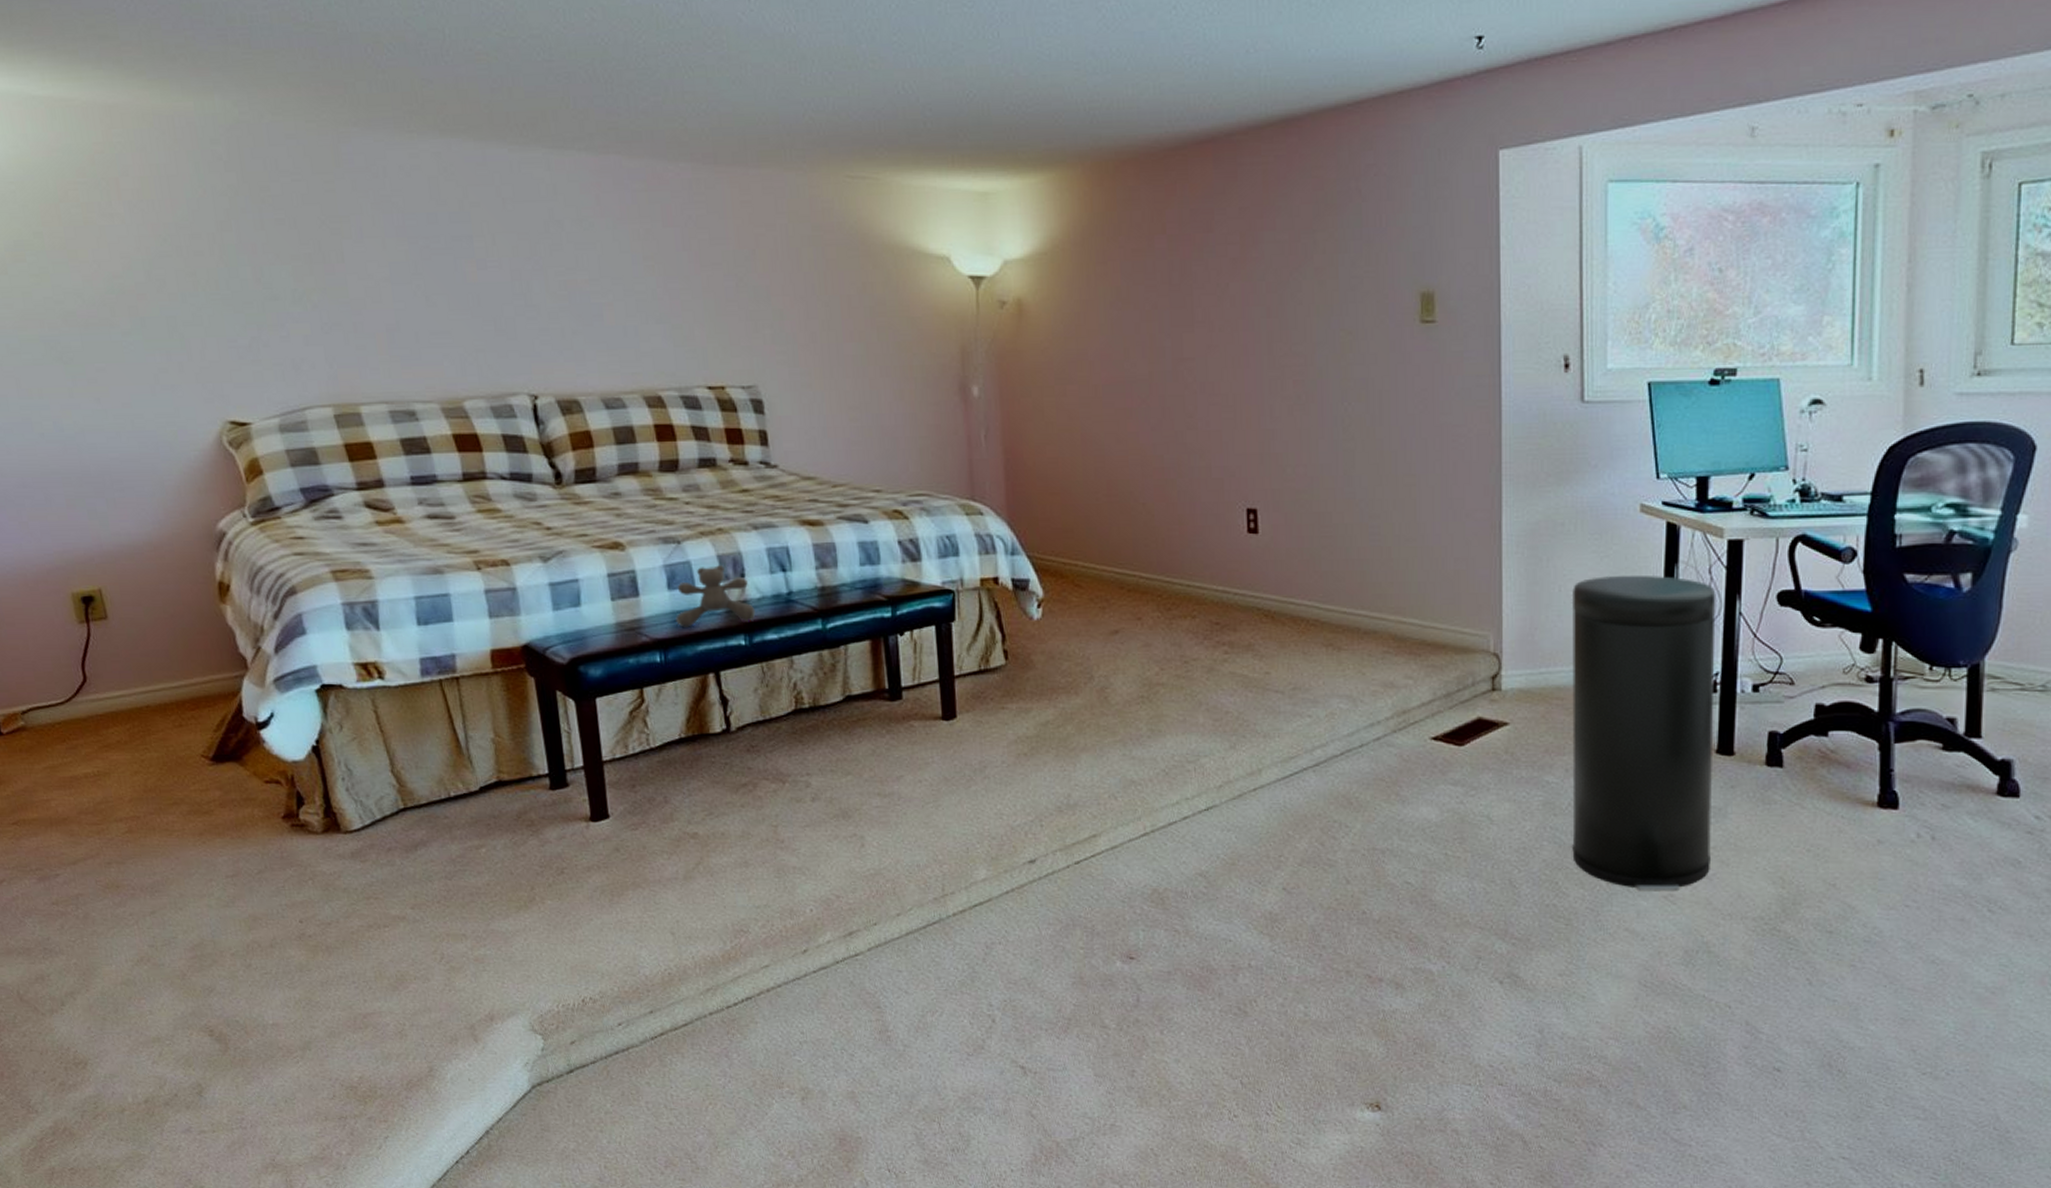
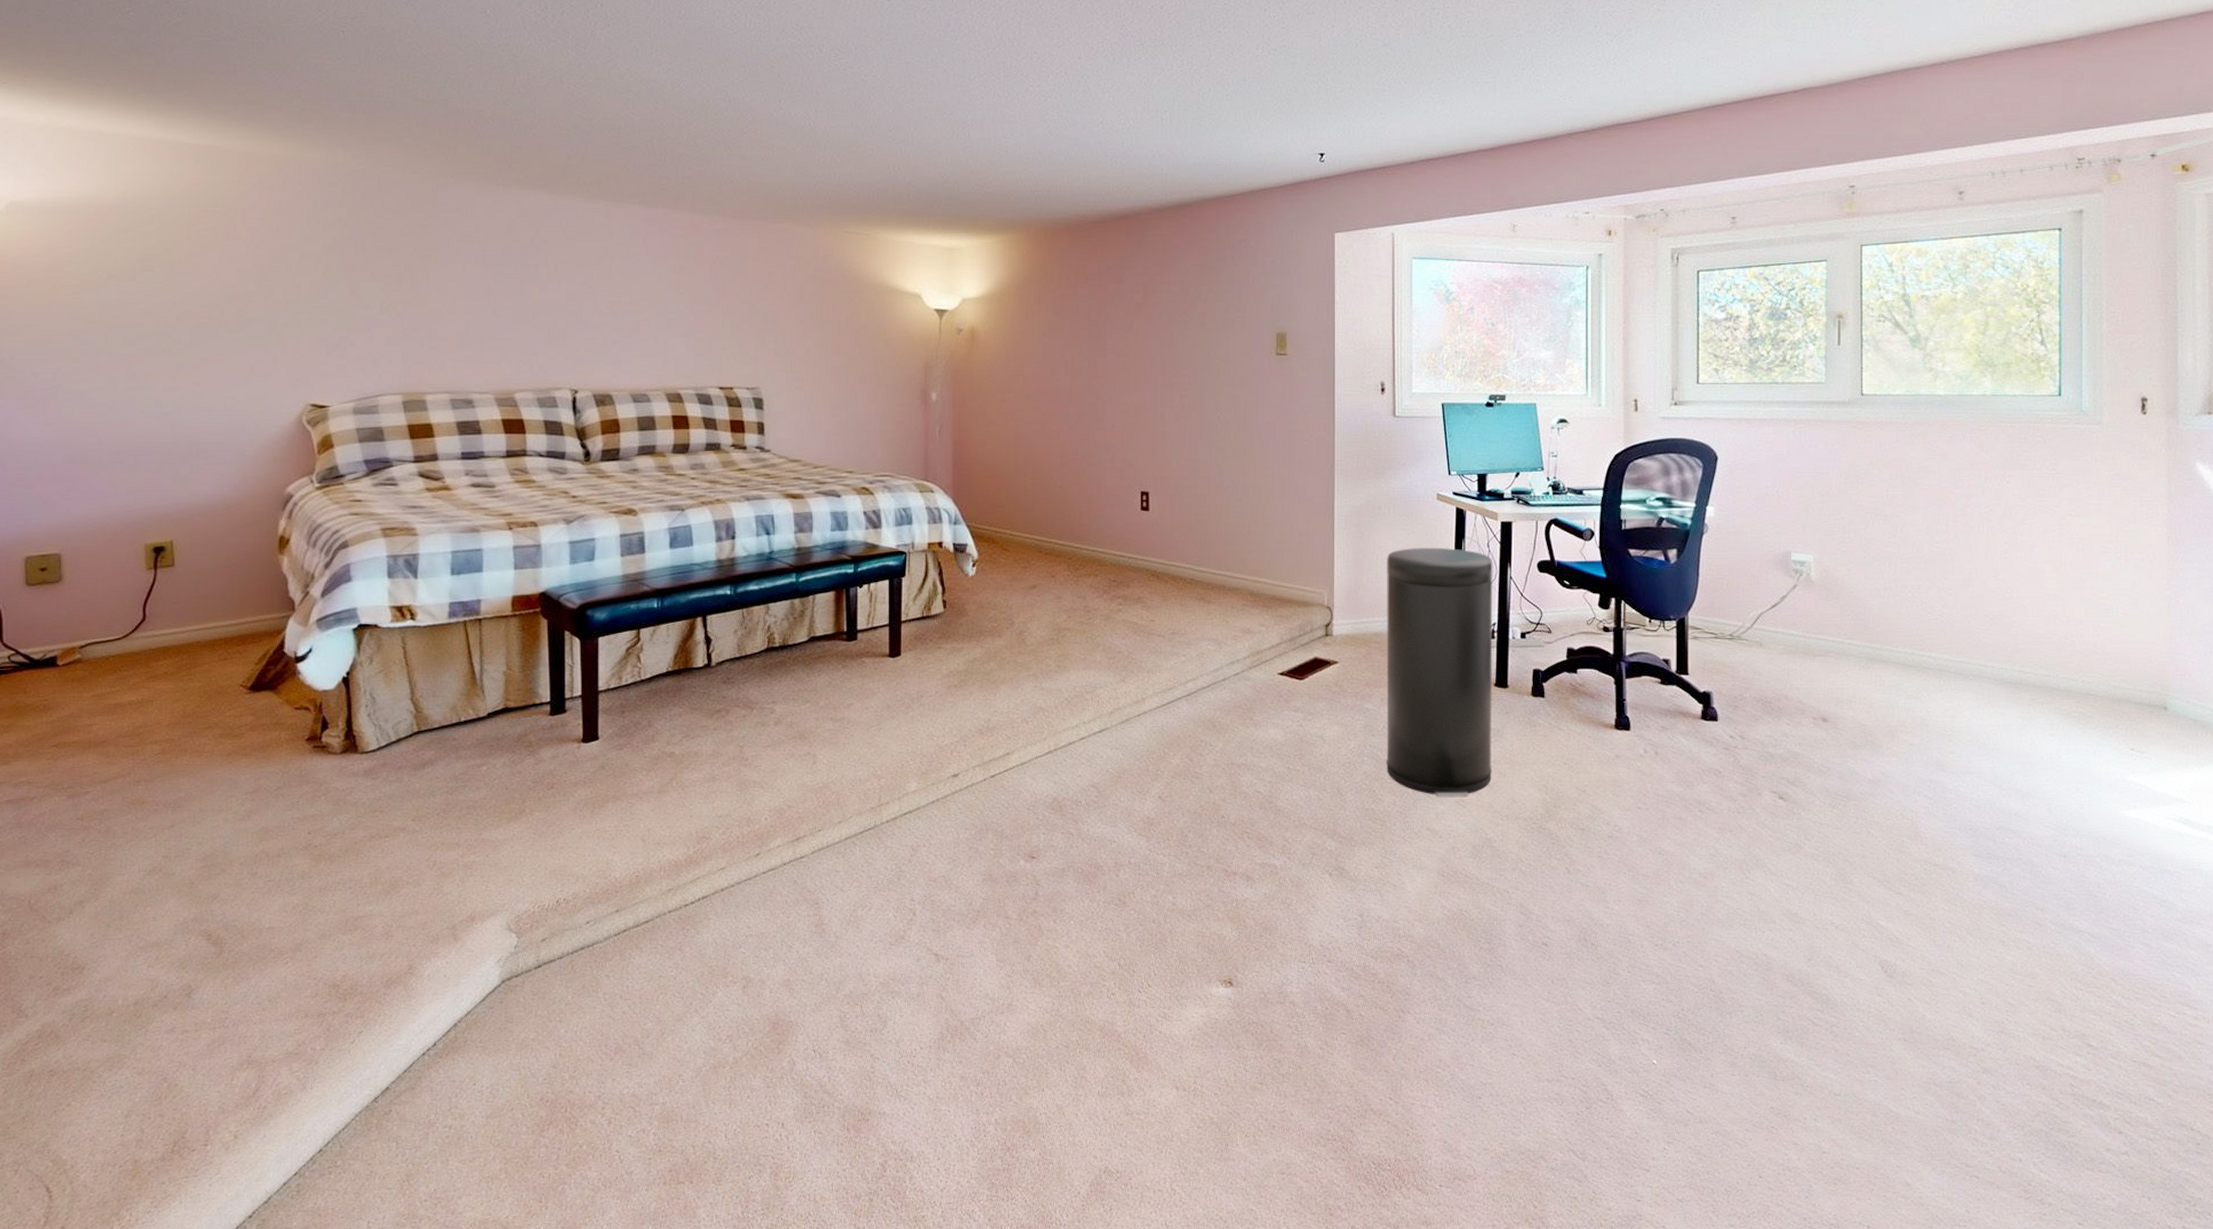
stuffed bear: present [676,565,756,627] -> none [674,529,741,579]

